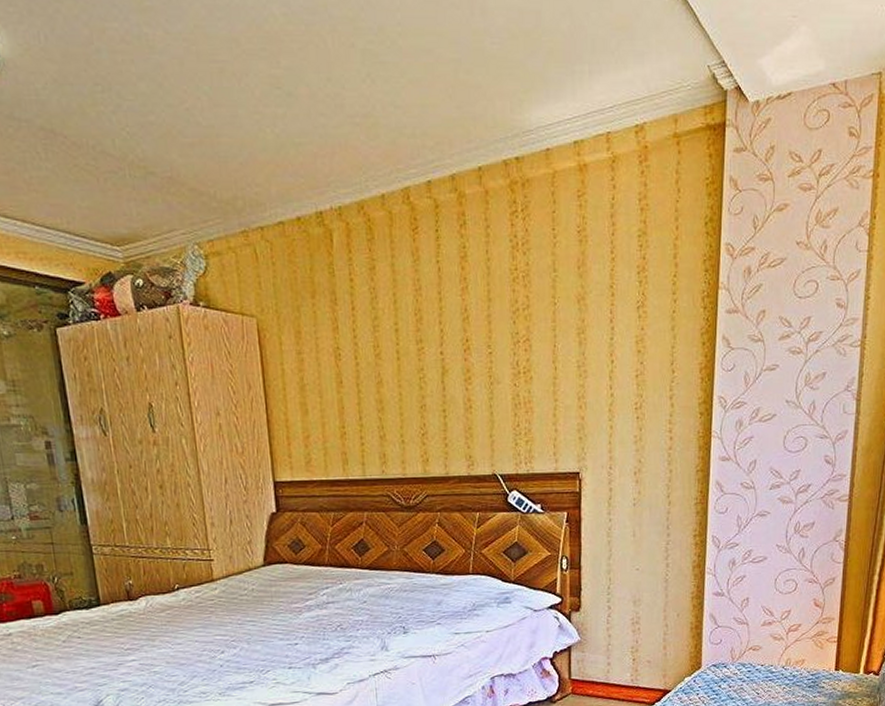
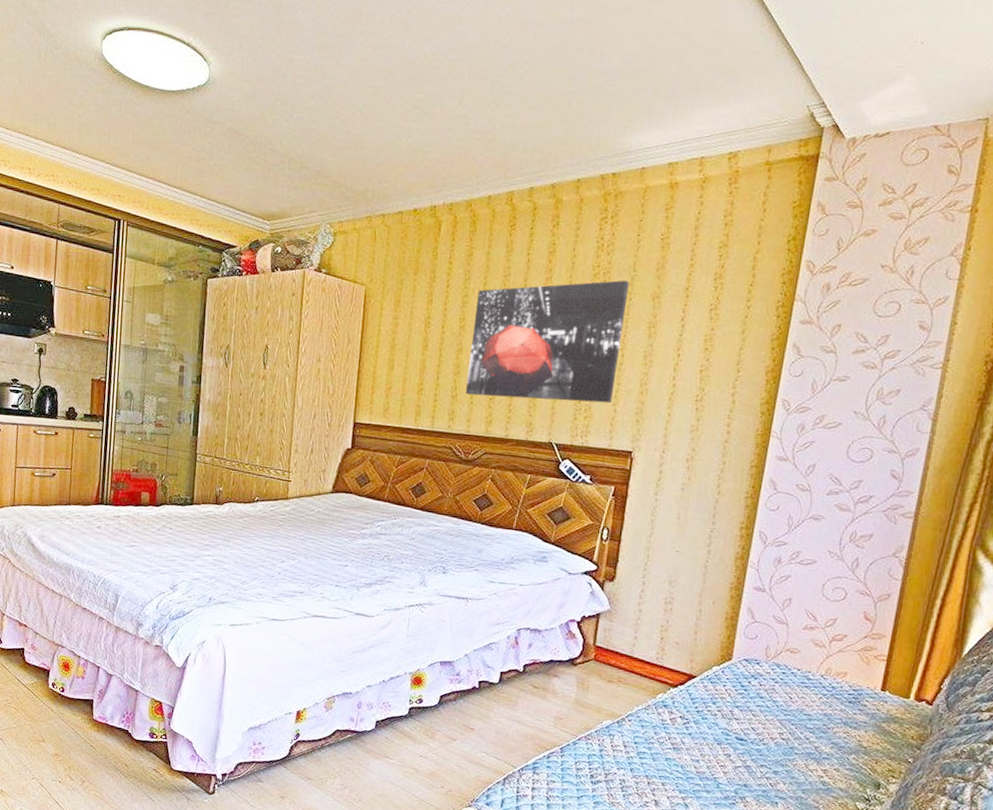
wall art: none [389,282,552,433] -> present [465,280,629,404]

